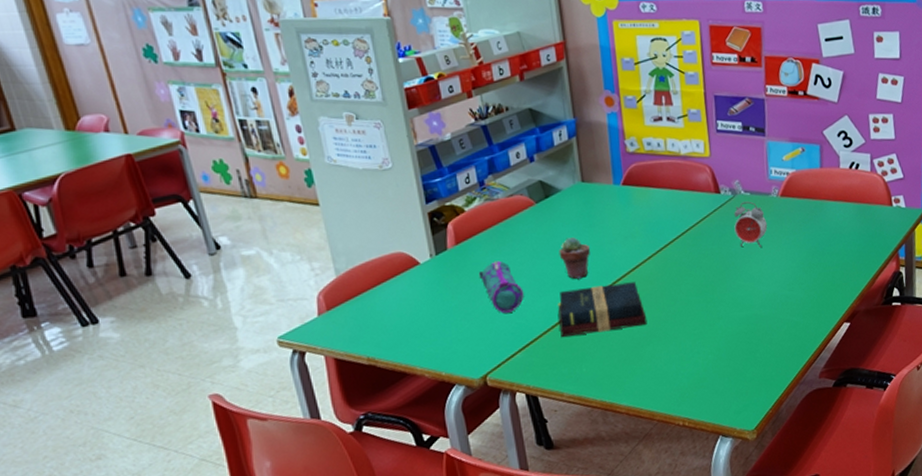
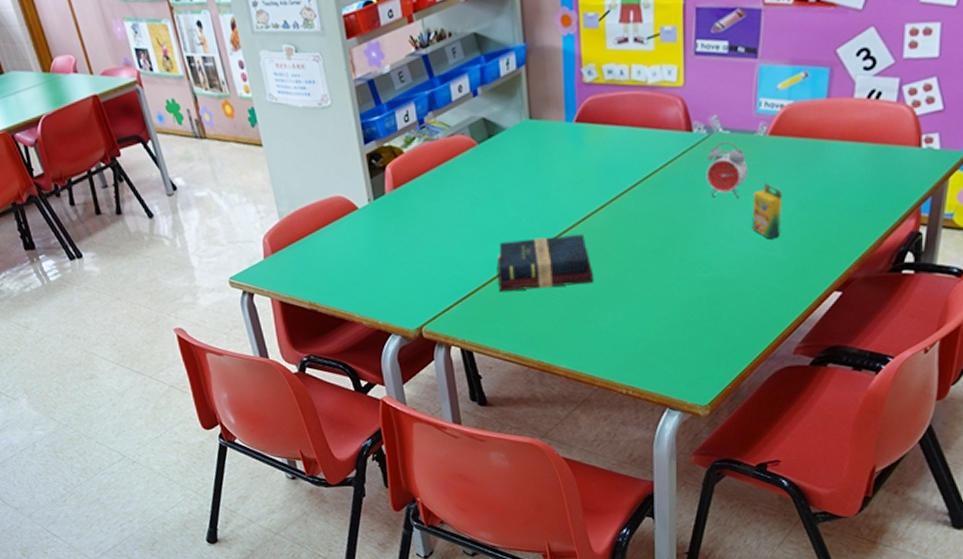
pencil case: present [478,260,524,314] -> none [416,207,462,265]
potted succulent: present [558,237,590,280] -> none [500,183,535,230]
crayon box: none [773,235,798,281] -> present [752,183,782,239]

